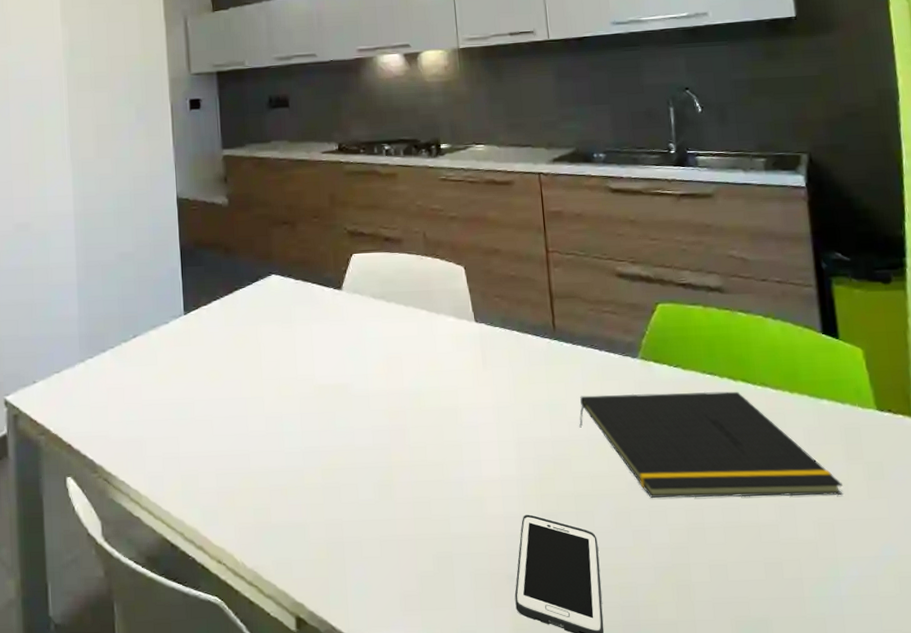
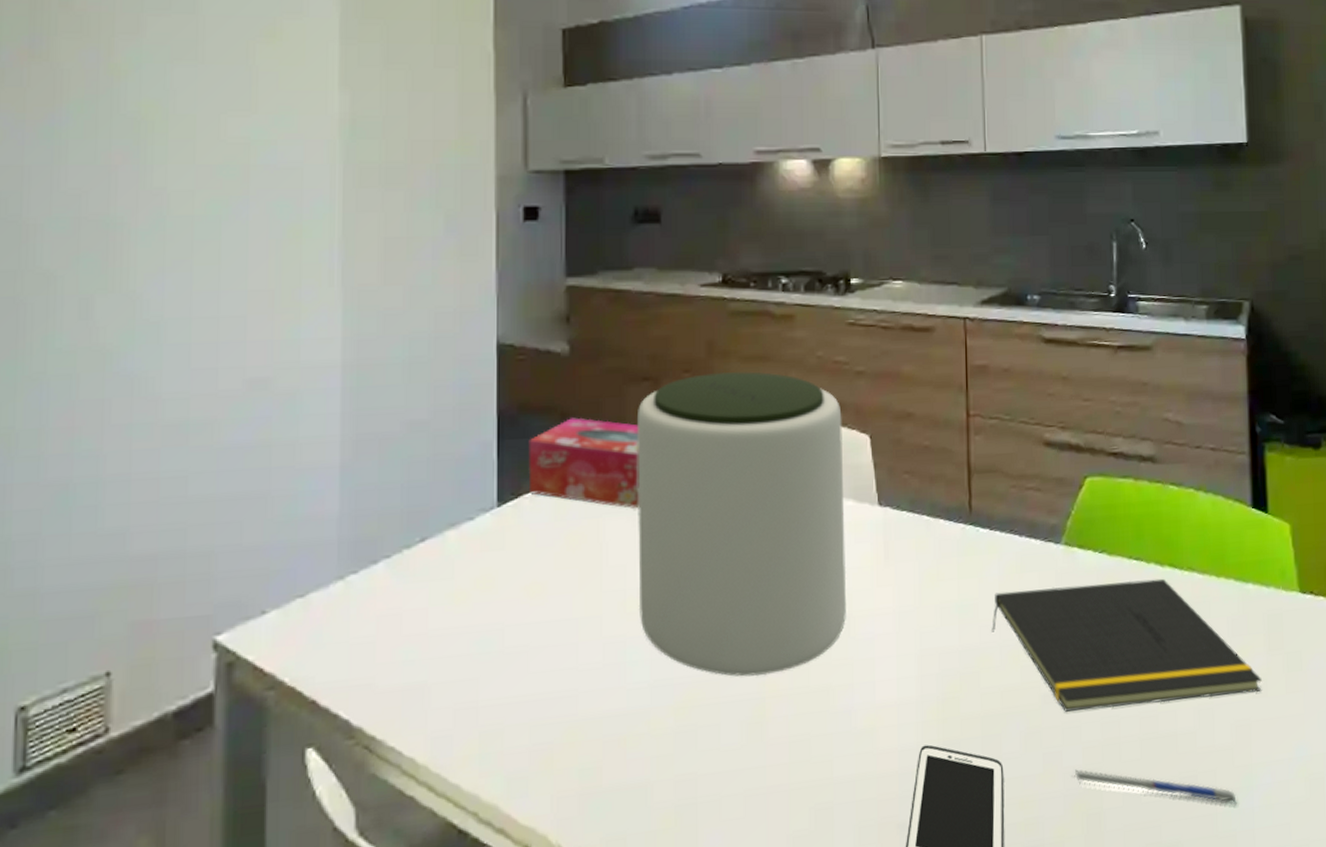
tissue box: none [203,251,286,319] -> present [528,417,639,509]
plant pot: none [280,217,454,450] -> present [636,371,847,677]
pen: none [659,546,825,592] -> present [1070,769,1238,806]

